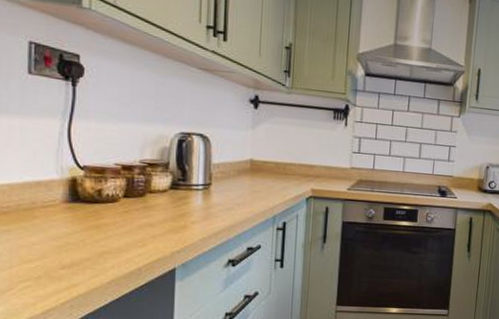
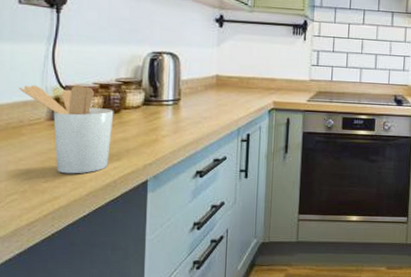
utensil holder: none [30,163,138,261] -> present [19,85,114,174]

